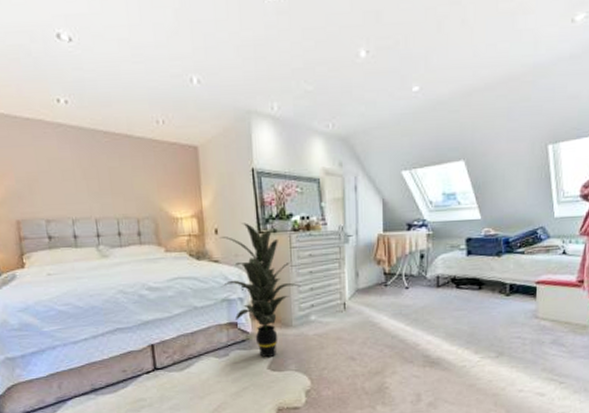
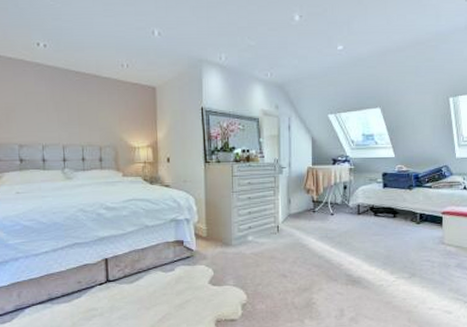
indoor plant: present [219,223,303,358] -> none [171,153,242,274]

